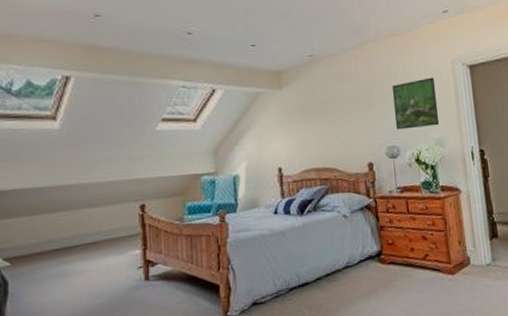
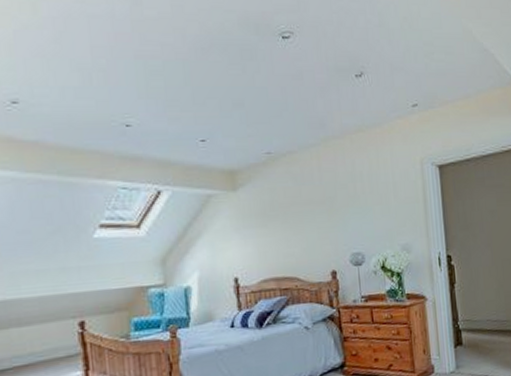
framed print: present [391,77,440,130] -> none [357,178,407,235]

